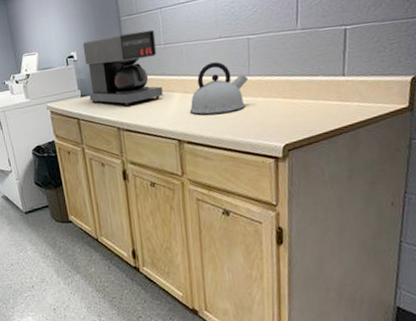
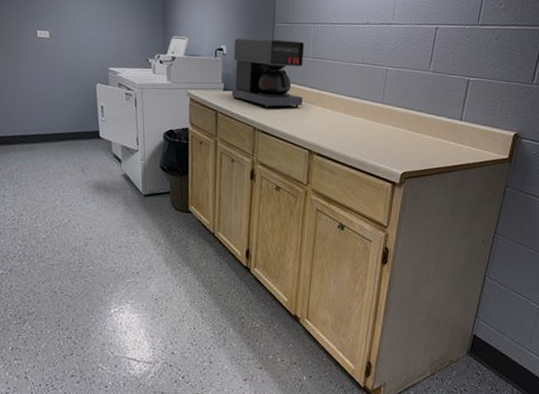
kettle: present [189,62,249,115] -> none [324,84,381,133]

